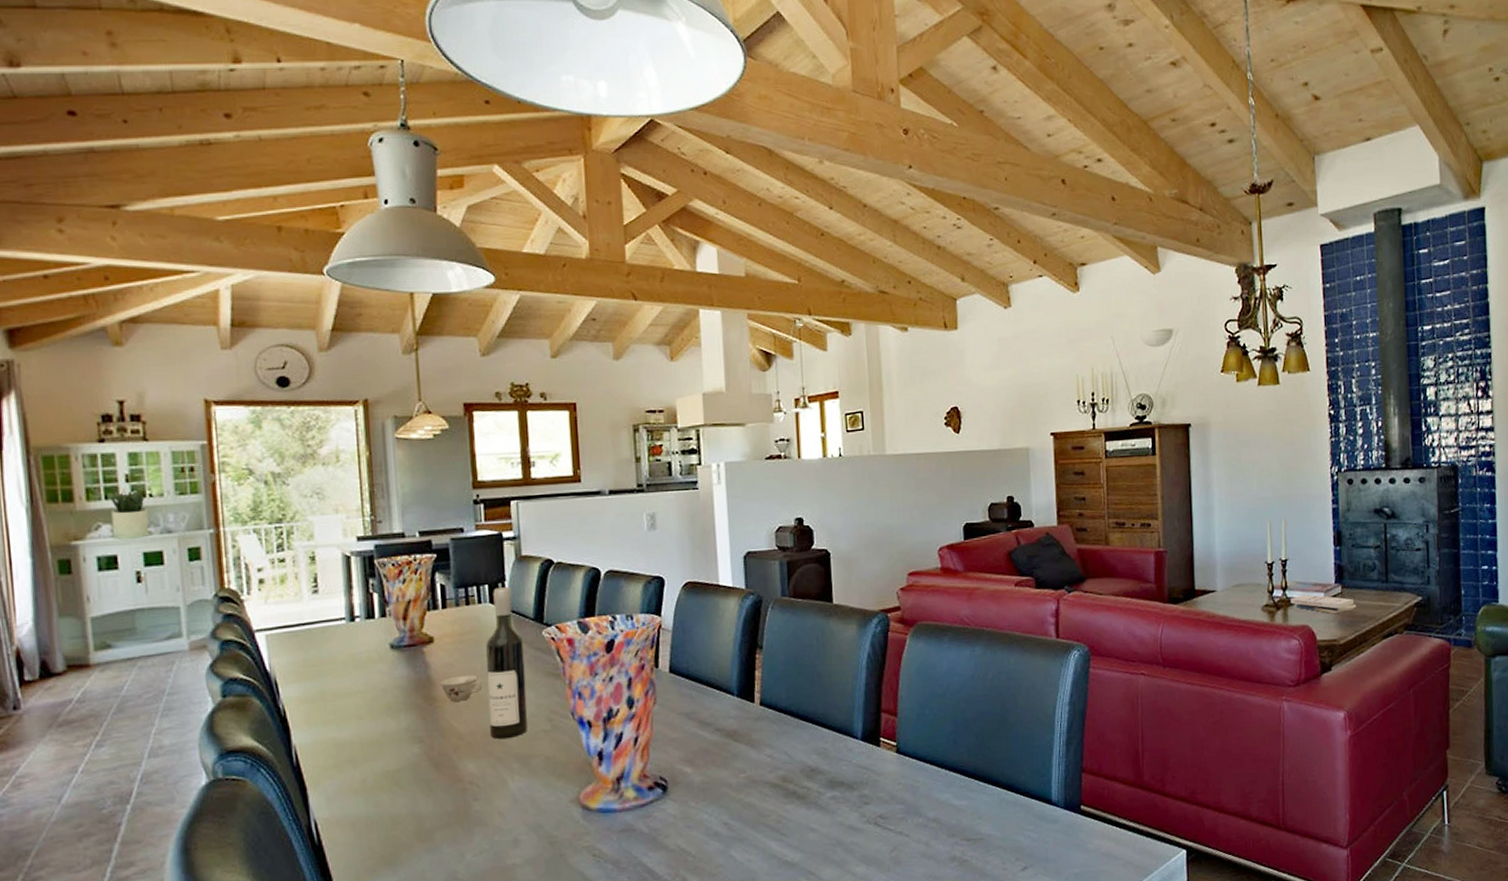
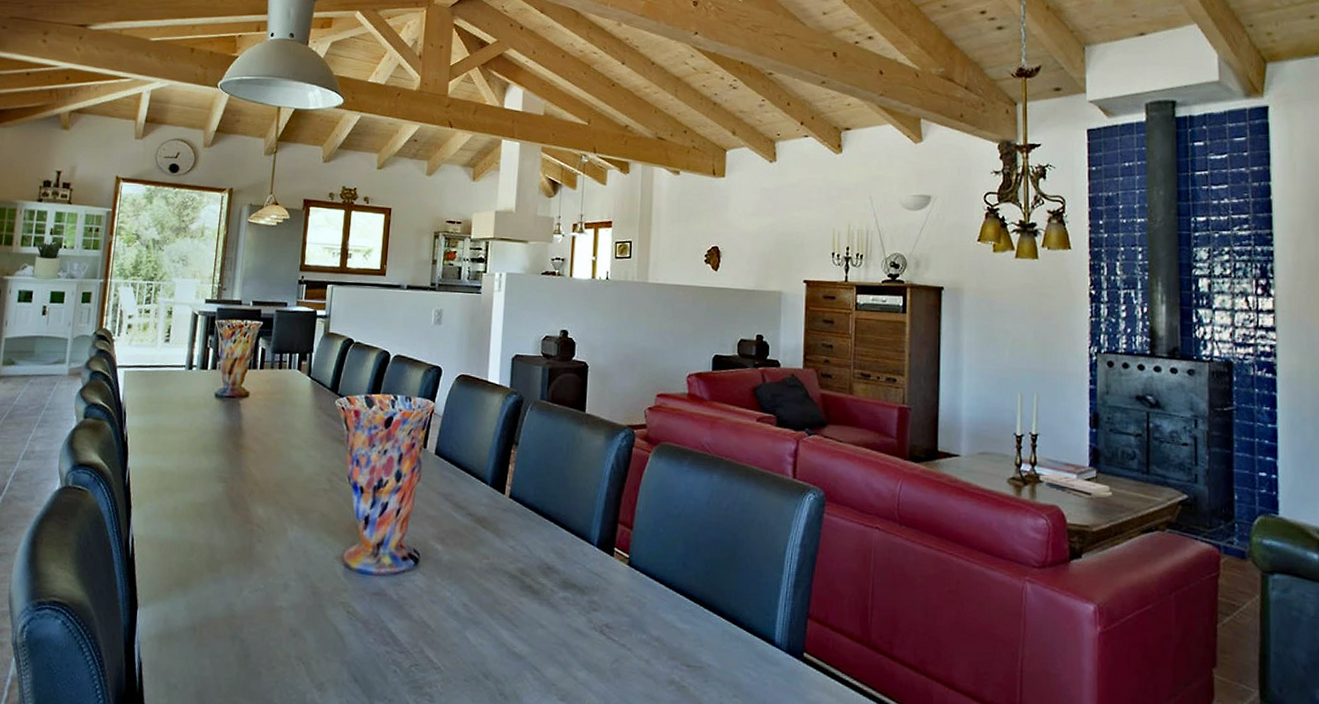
teacup: present [439,675,483,702] -> none [247,429,281,452]
bottle: present [486,587,528,739] -> none [279,357,320,491]

